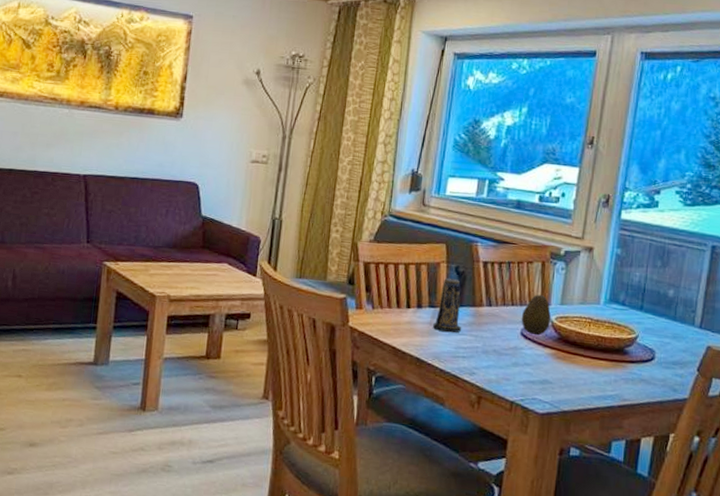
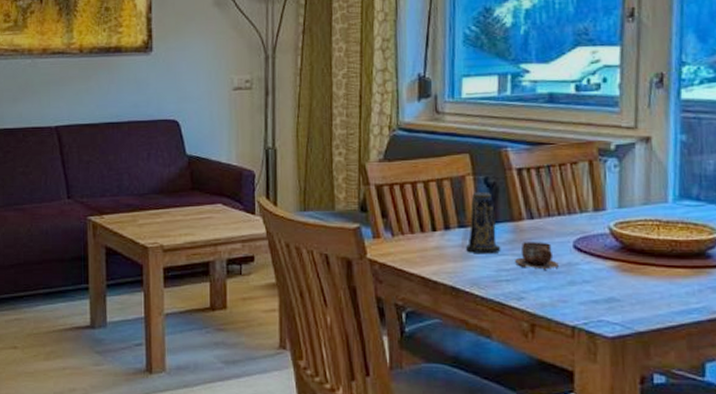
cup: none [472,325,507,351] -> present [515,242,559,270]
fruit: present [521,294,552,336] -> none [571,199,610,247]

